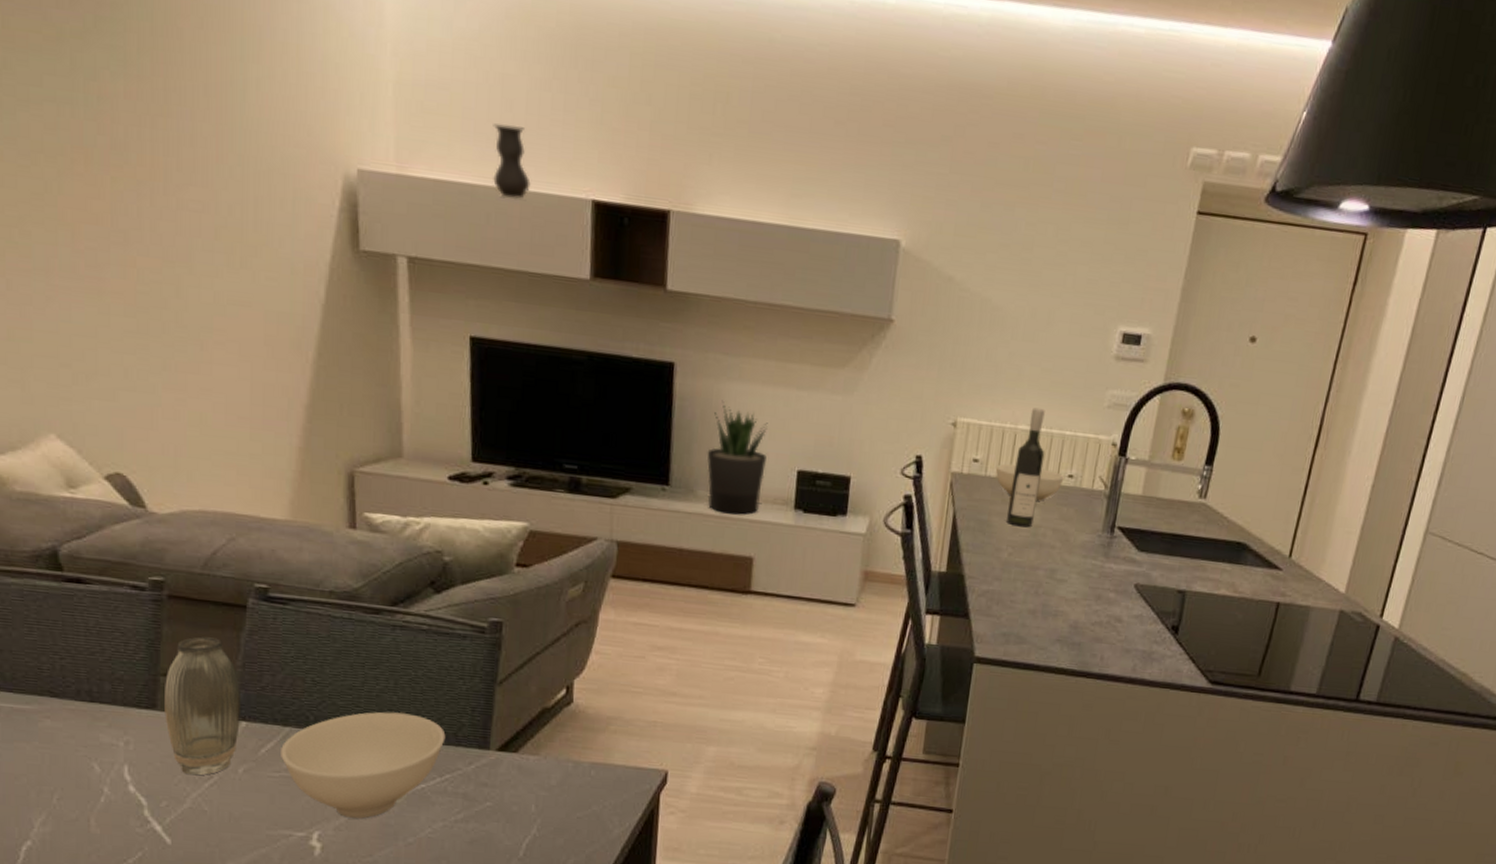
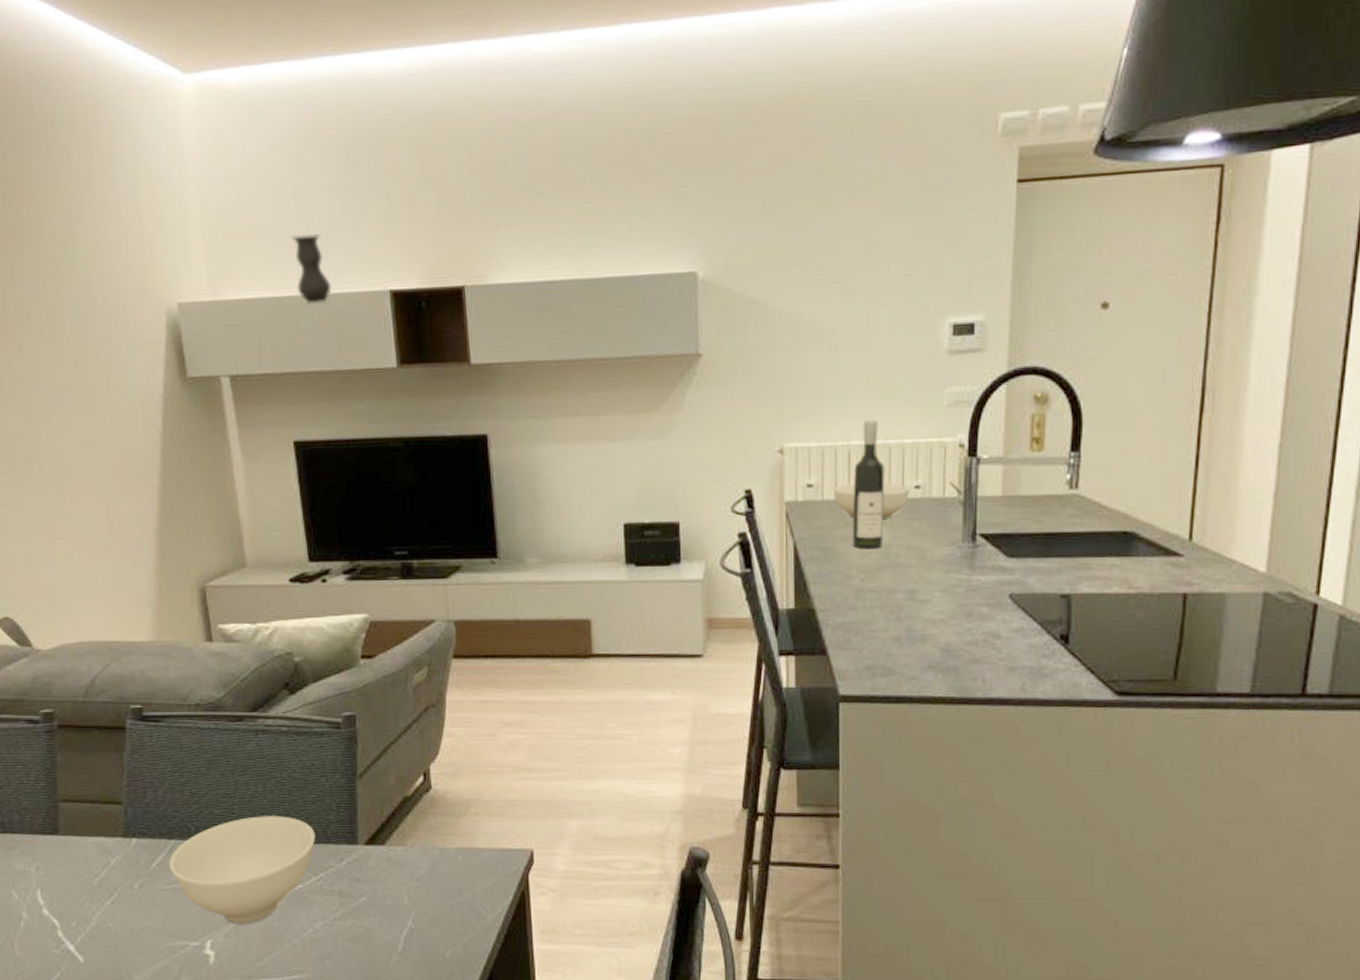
vase: present [163,636,240,776] -> none [63,761,131,894]
planter: present [707,400,768,515] -> none [530,464,591,578]

